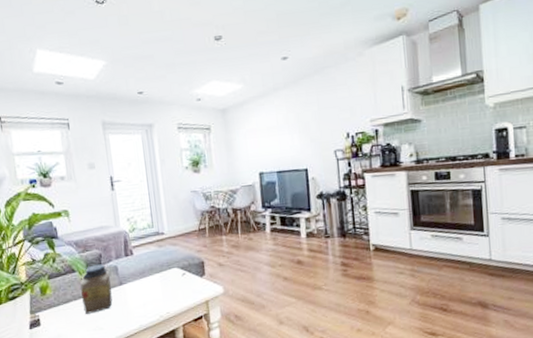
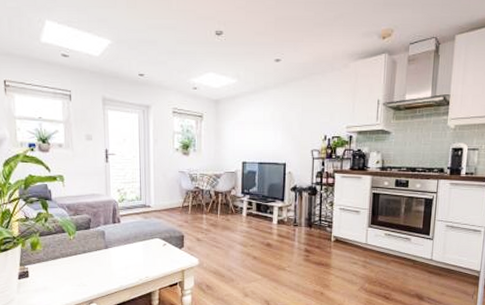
jar: present [80,264,113,314] -> none [69,228,97,271]

